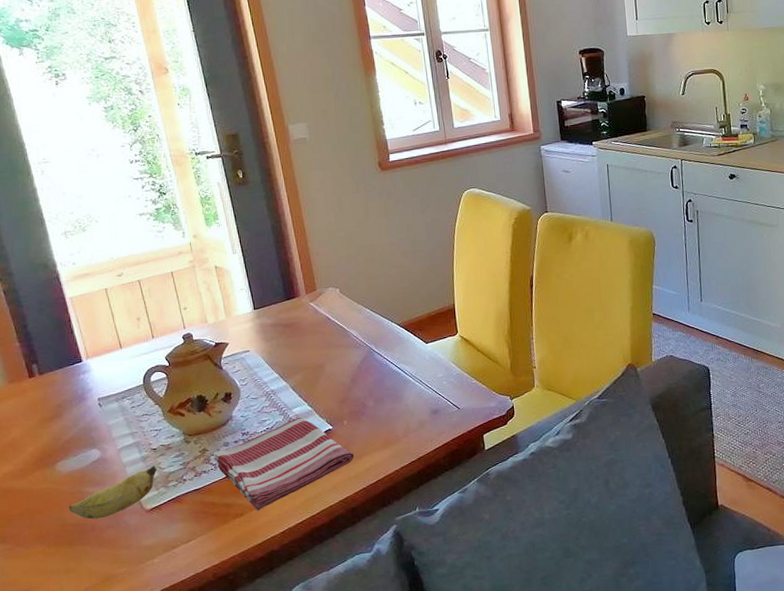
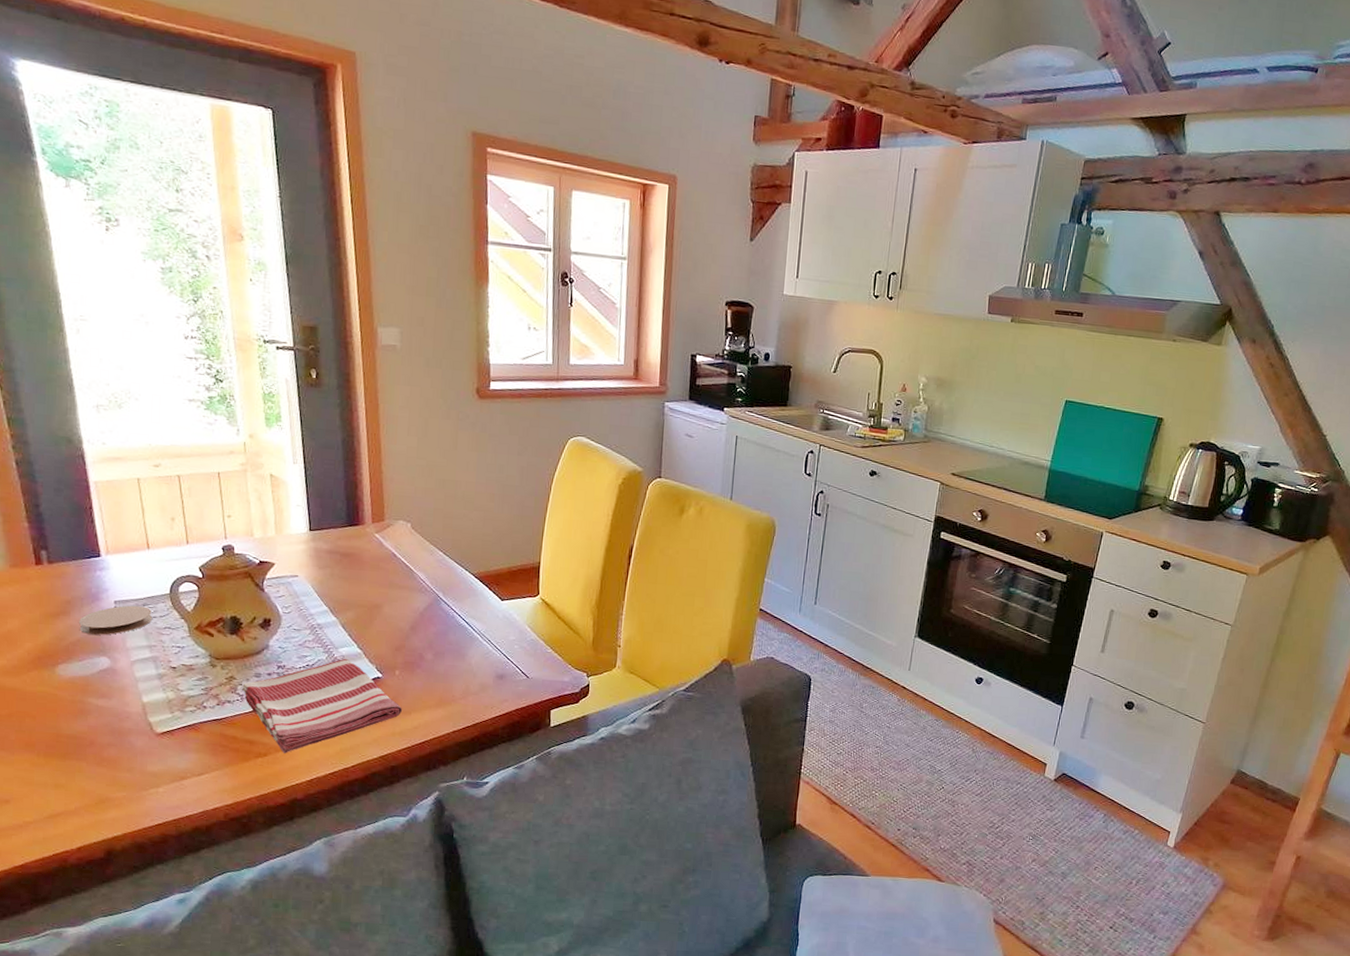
banana: present [68,465,157,520] -> none [66,685,174,735]
coaster: none [70,399,132,431] -> present [79,605,153,635]

